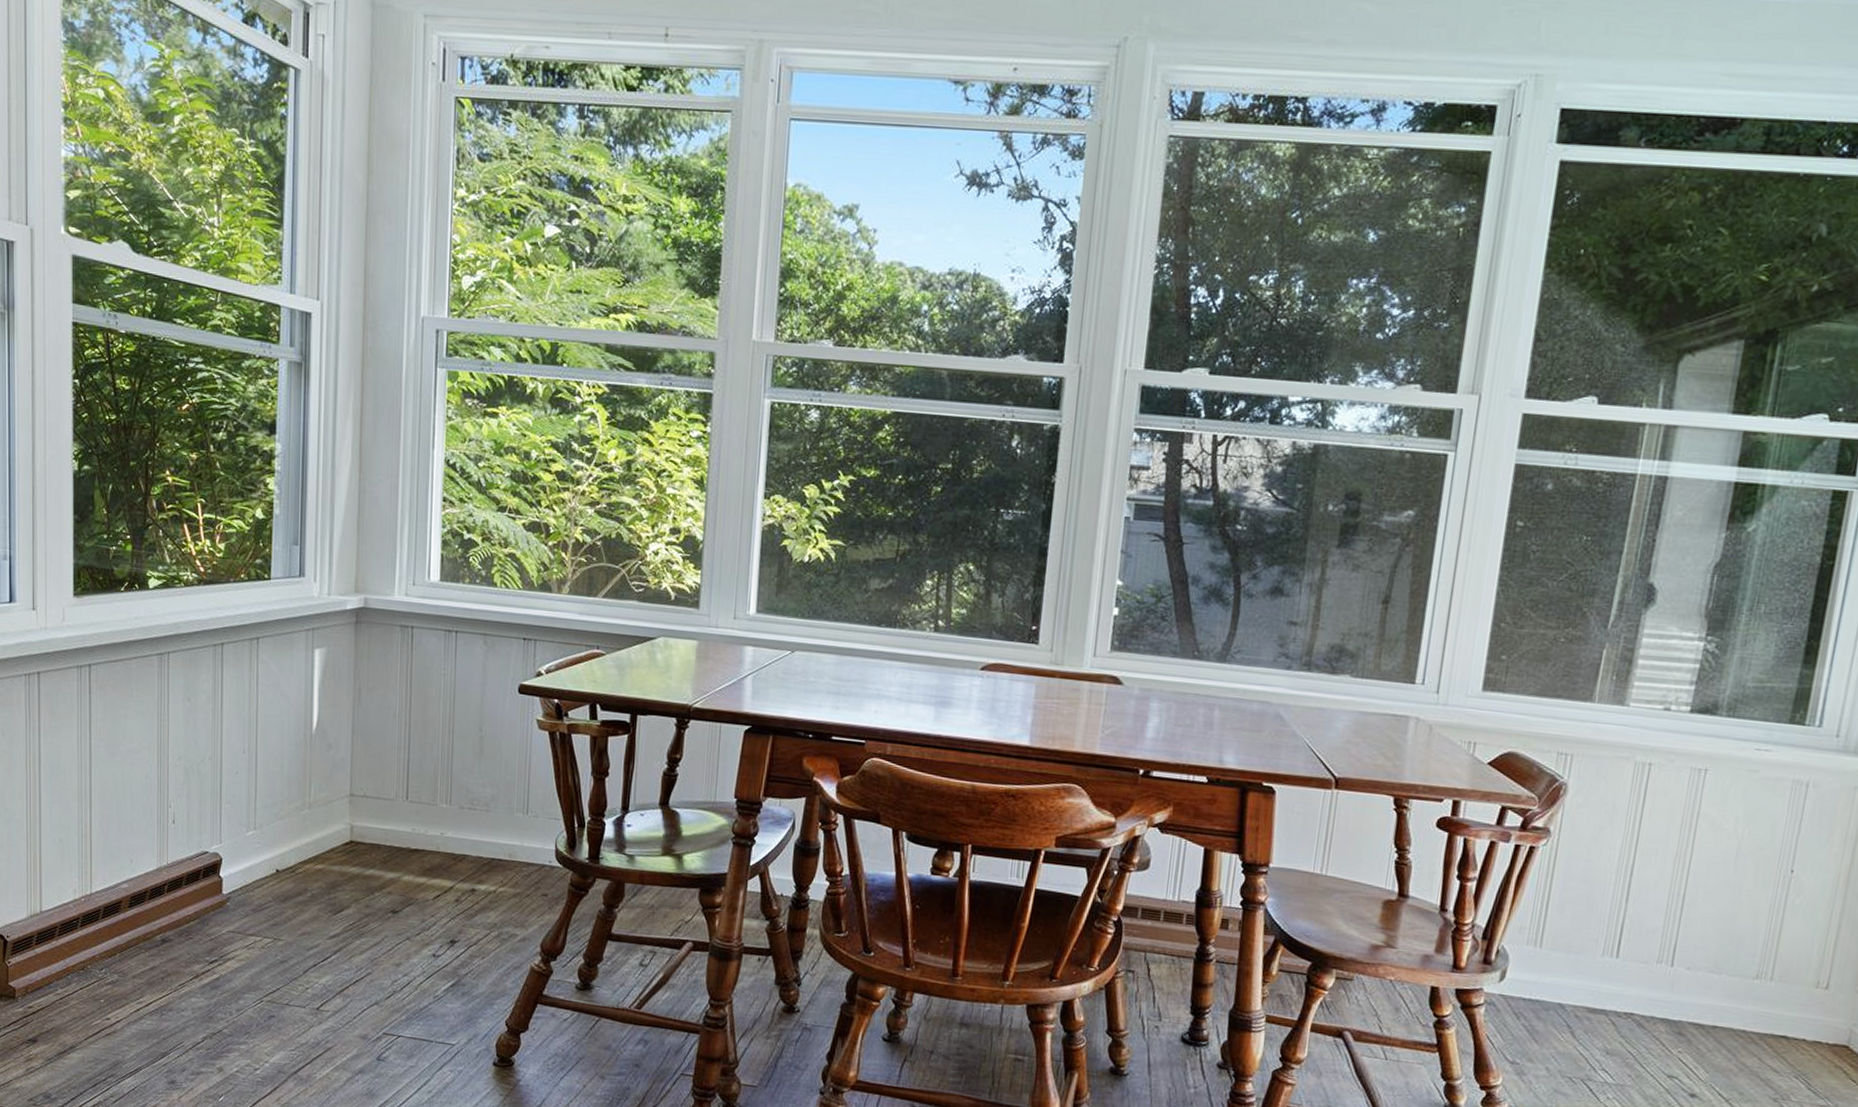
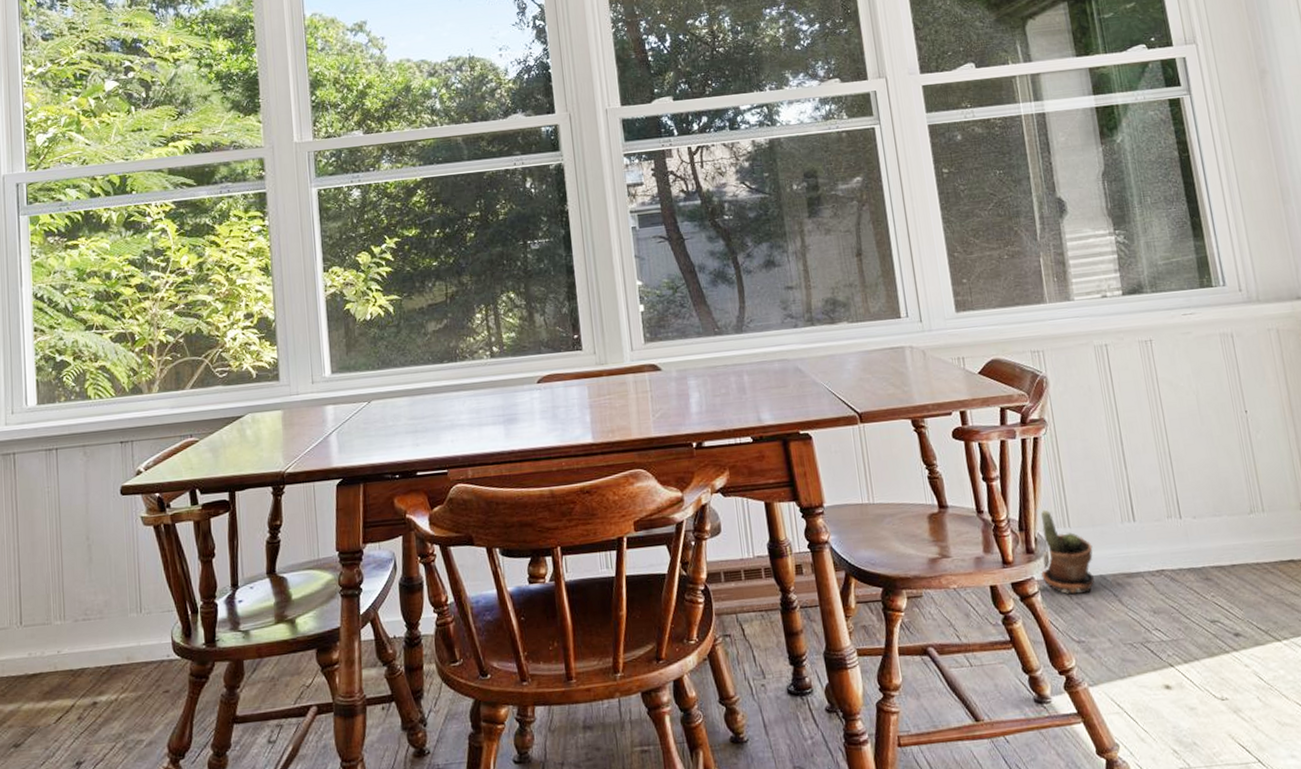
potted plant: none [1492,923,1560,1018] -> present [1040,509,1094,595]

